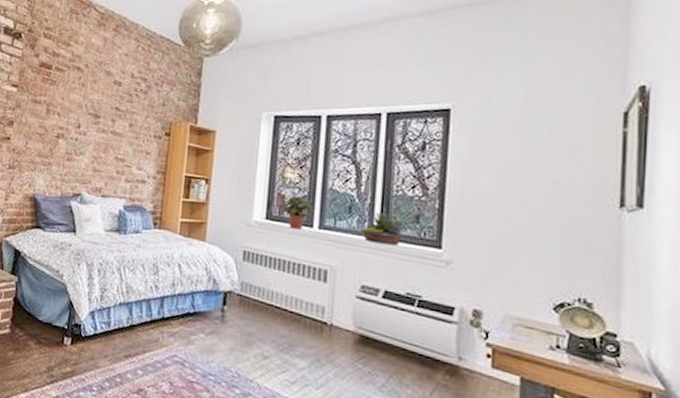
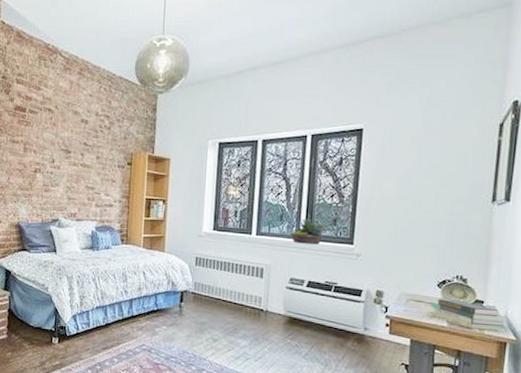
potted plant: present [280,196,316,230] -> none [225,210,254,237]
books: none [540,326,651,376] -> present [426,299,508,331]

